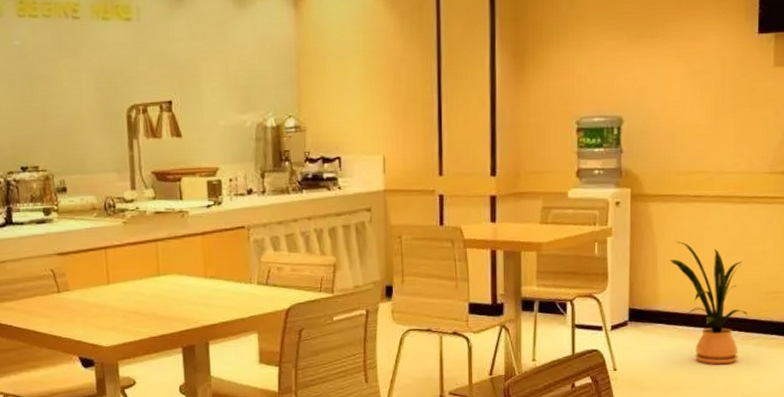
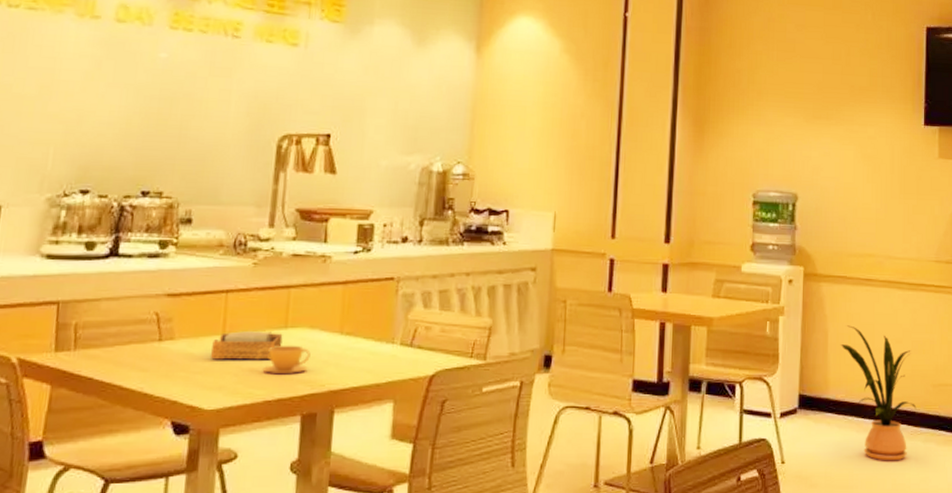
napkin holder: none [101,279,158,306] -> present [211,331,283,360]
teacup: none [144,289,183,315] -> present [262,345,311,375]

